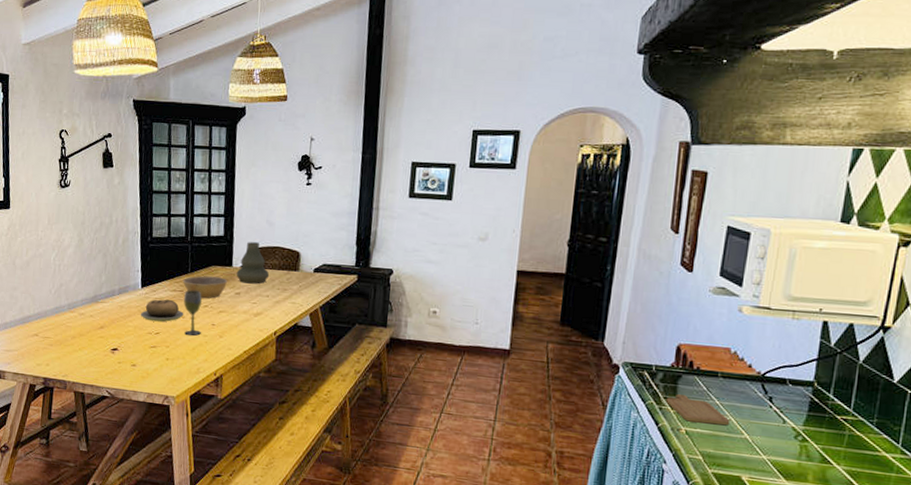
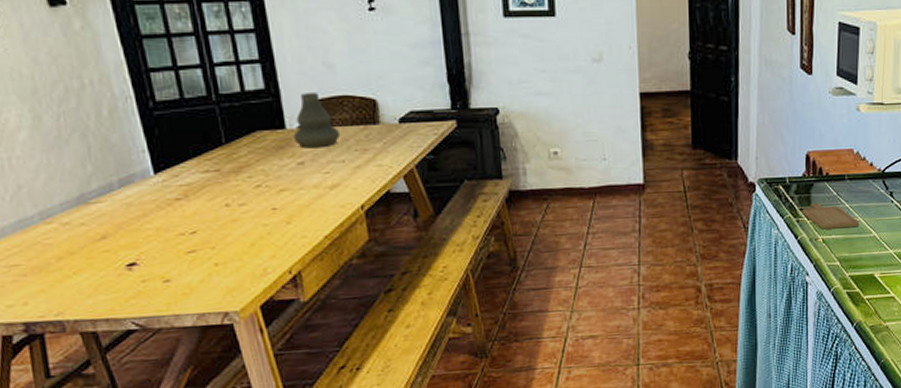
bread: present [140,299,184,322] -> none [161,184,228,218]
bowl: present [182,275,228,298] -> none [216,145,284,175]
wine glass: present [184,289,202,336] -> none [223,166,259,228]

